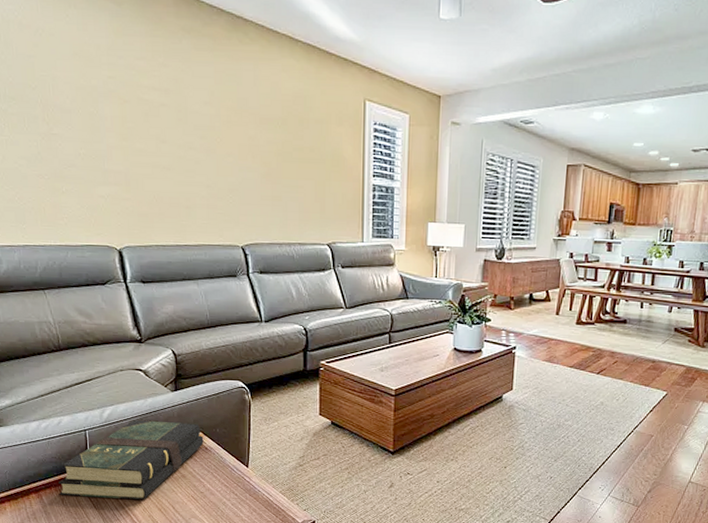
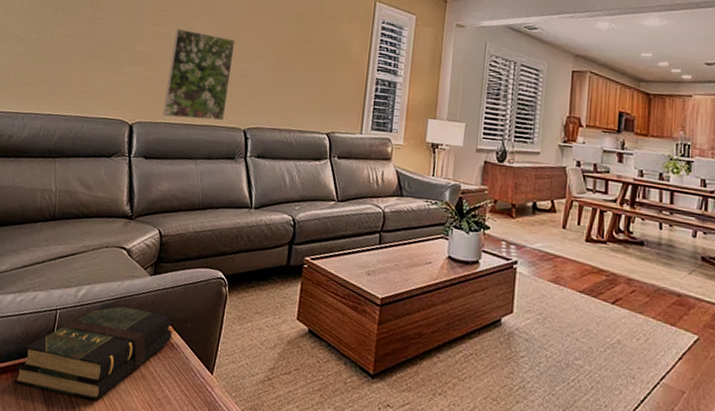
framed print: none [147,141,220,240] -> present [162,28,236,121]

